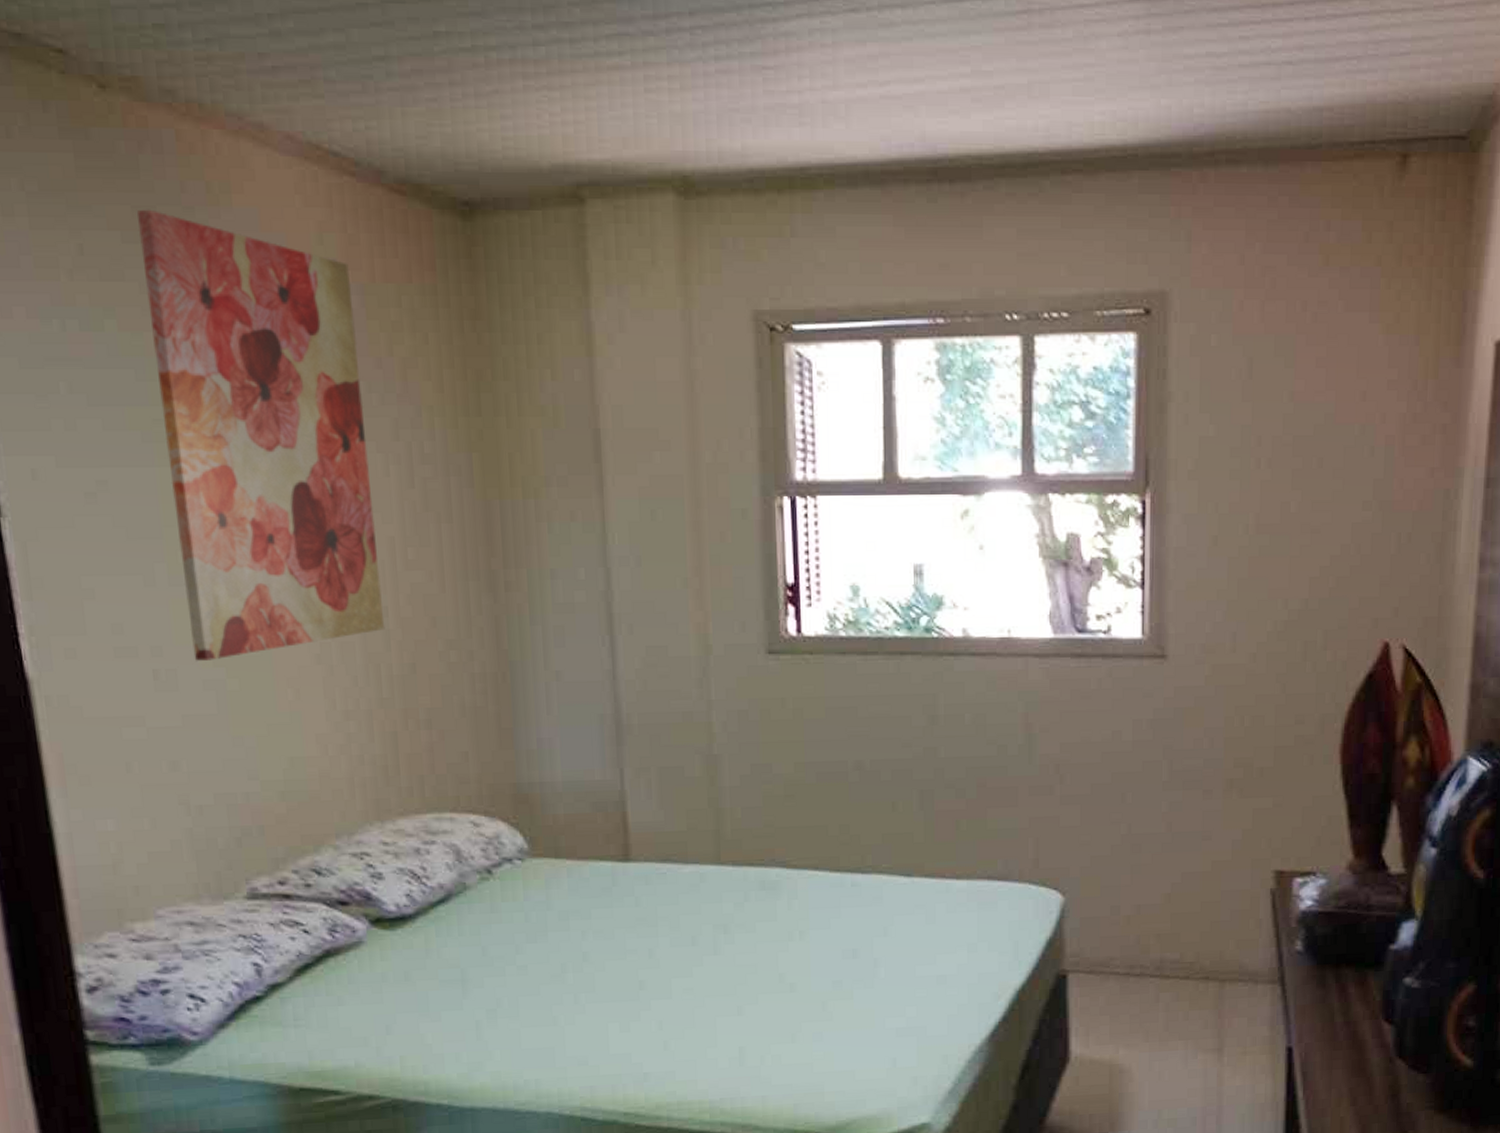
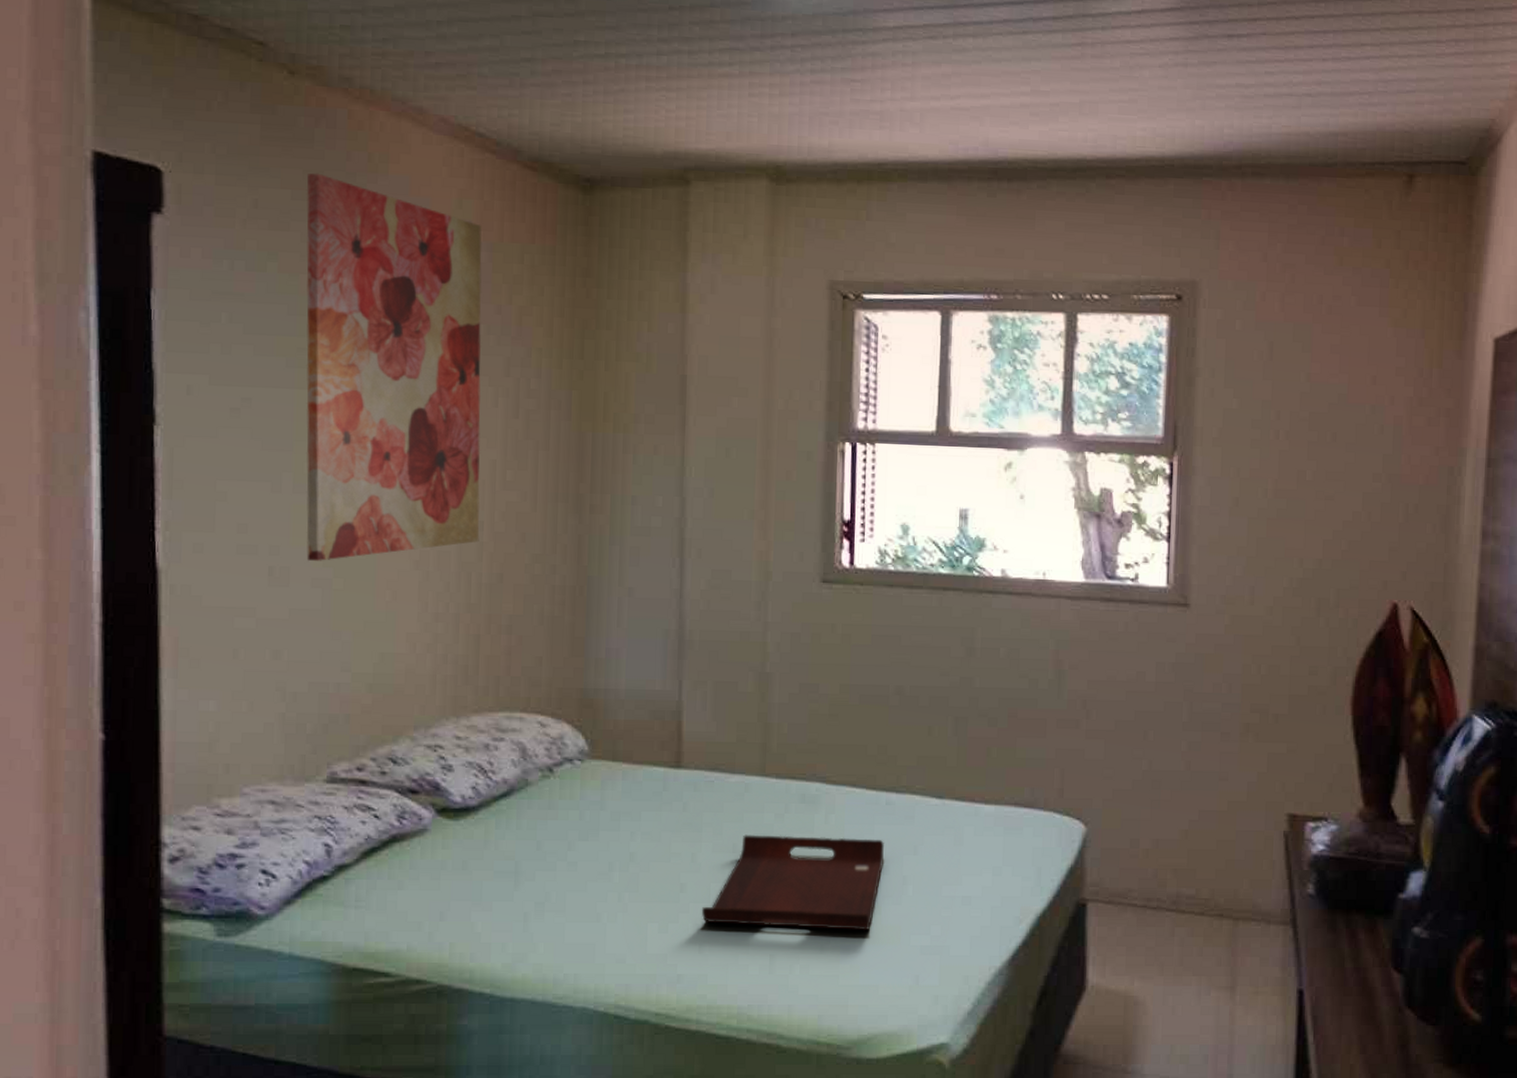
serving tray: none [663,923,852,1020] -> present [701,834,884,931]

